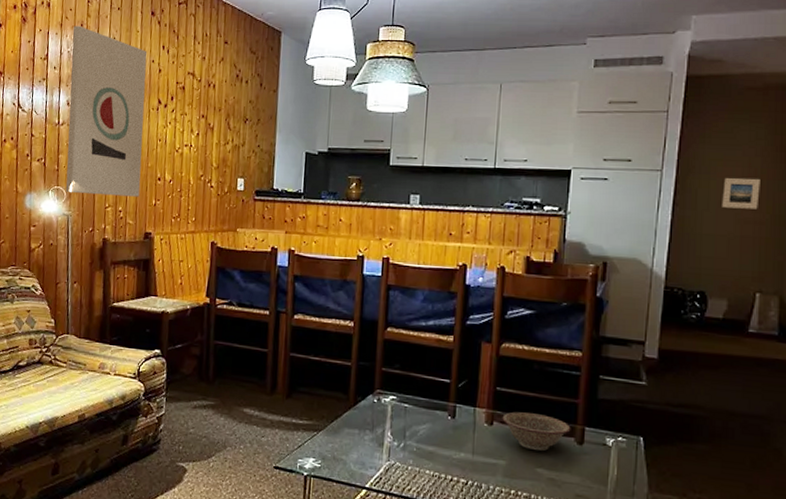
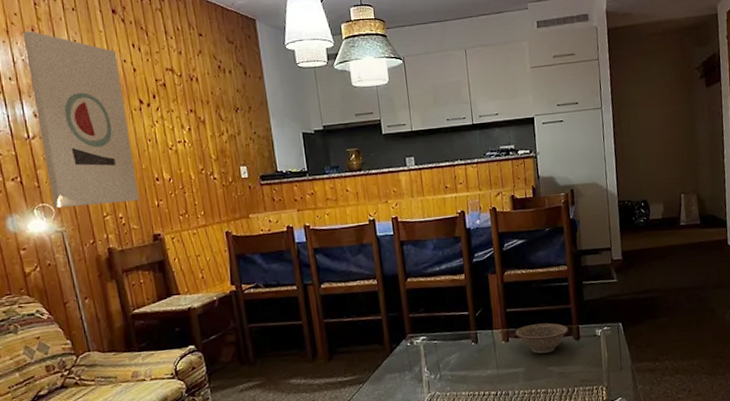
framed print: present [722,177,760,209] -> none [646,105,673,132]

